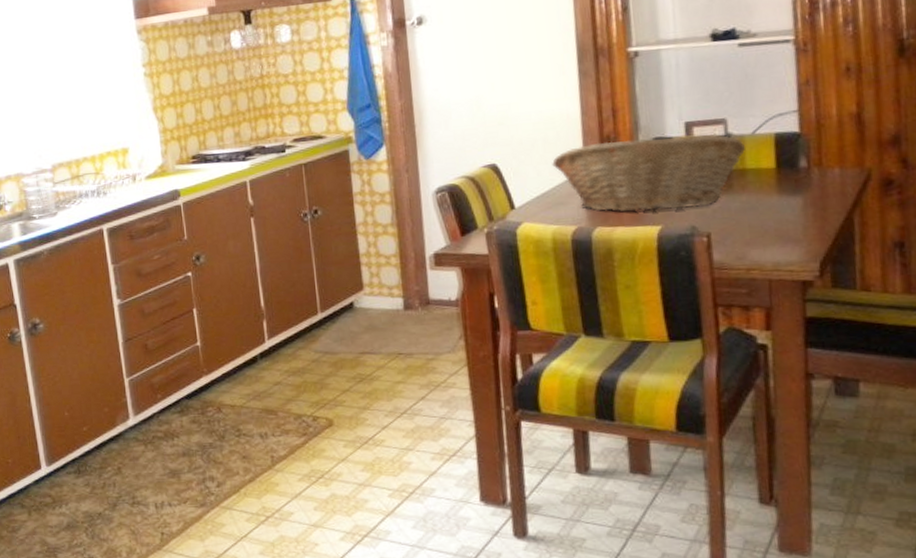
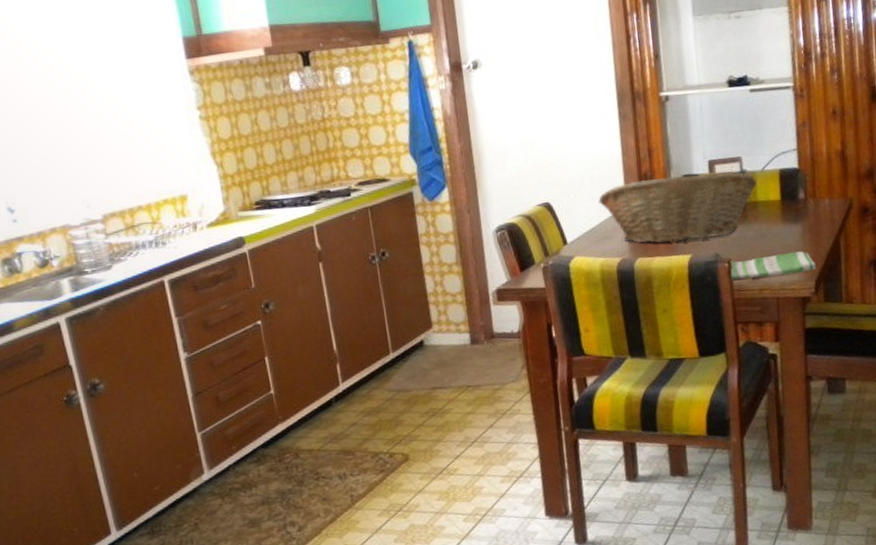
dish towel: none [709,227,821,257] -> present [730,251,816,280]

